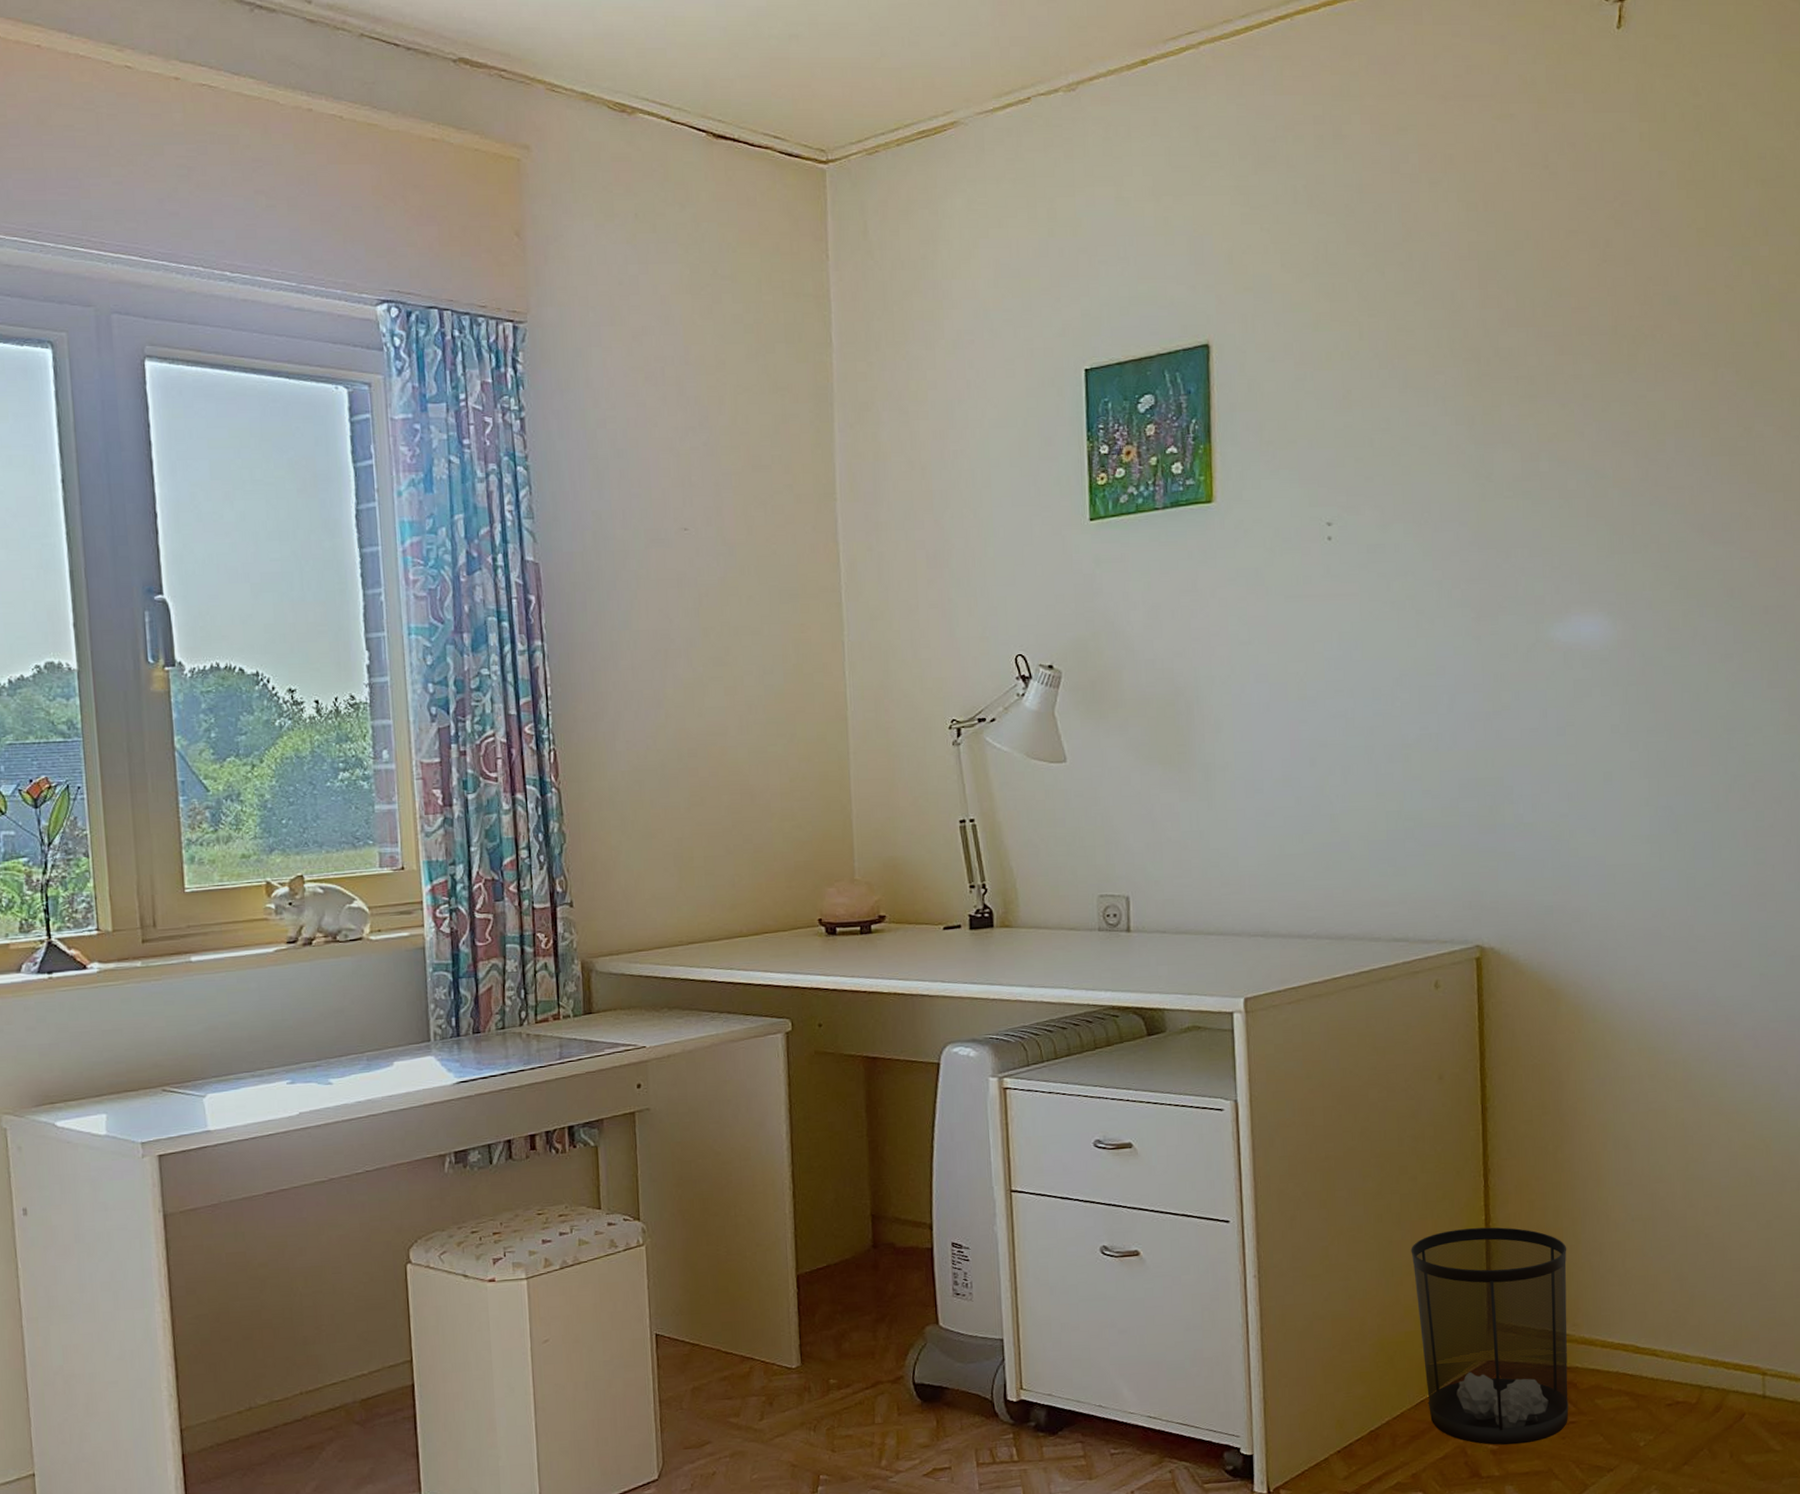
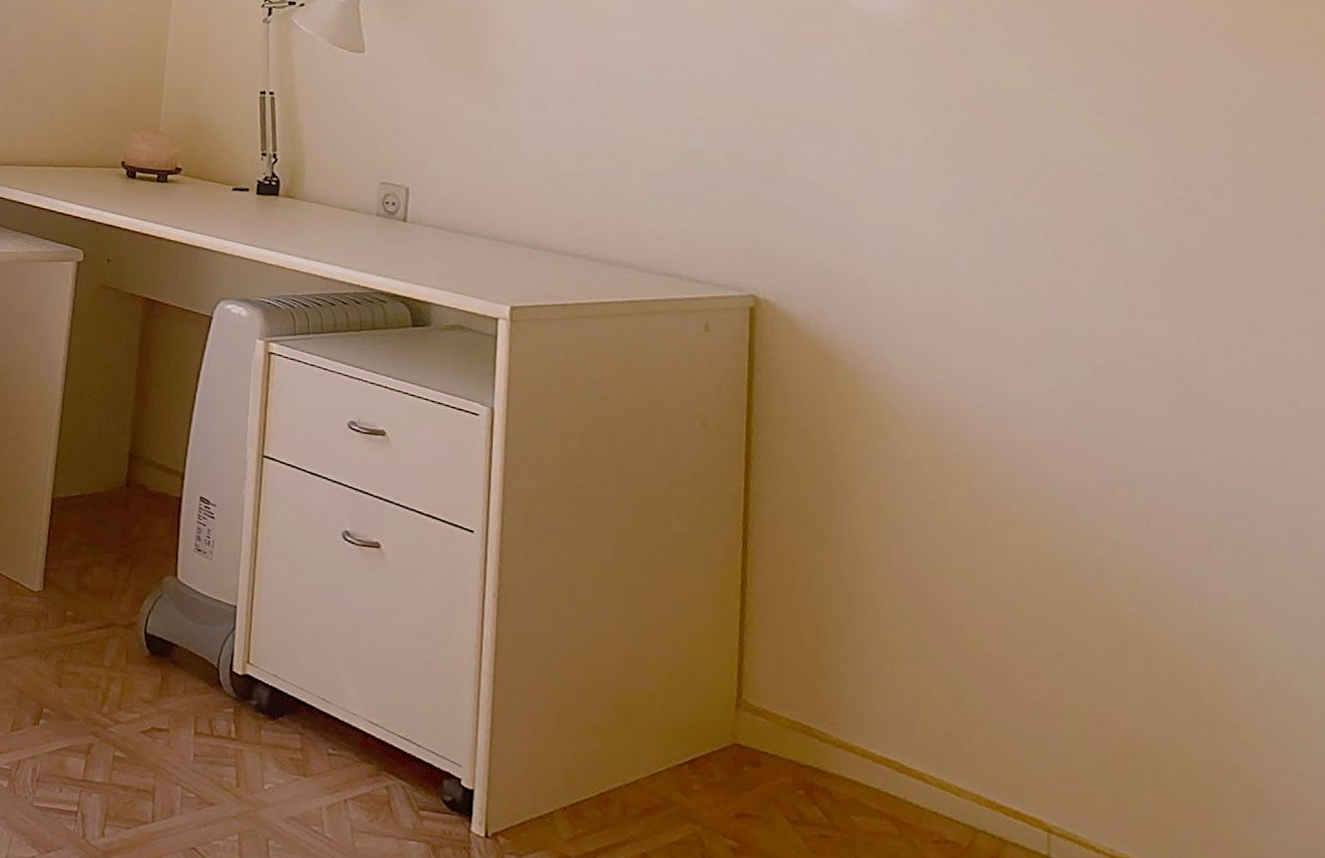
waste bin: present [1411,1227,1569,1445] -> none [659,589,829,849]

